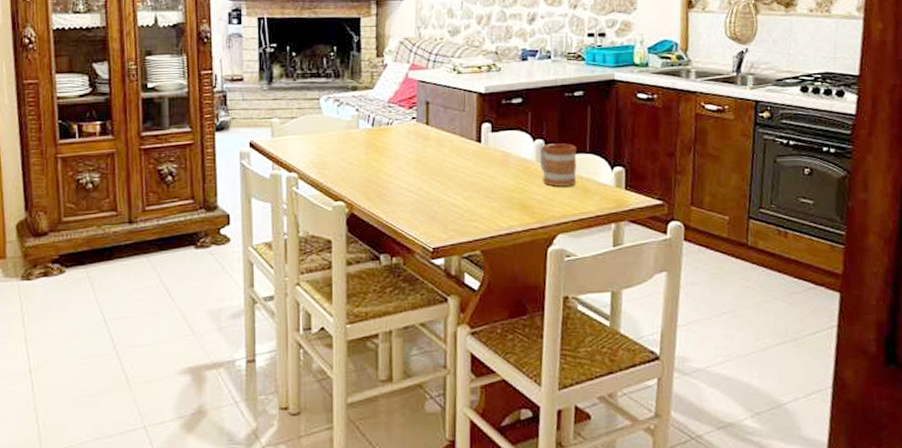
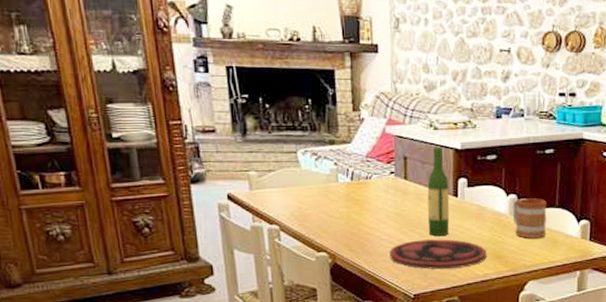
plate: none [408,187,511,221] -> present [389,239,486,270]
wine bottle: none [449,91,472,184] -> present [427,147,450,236]

